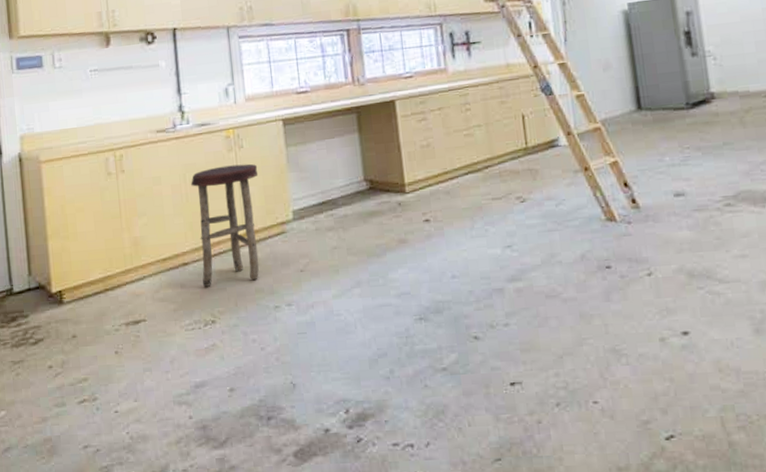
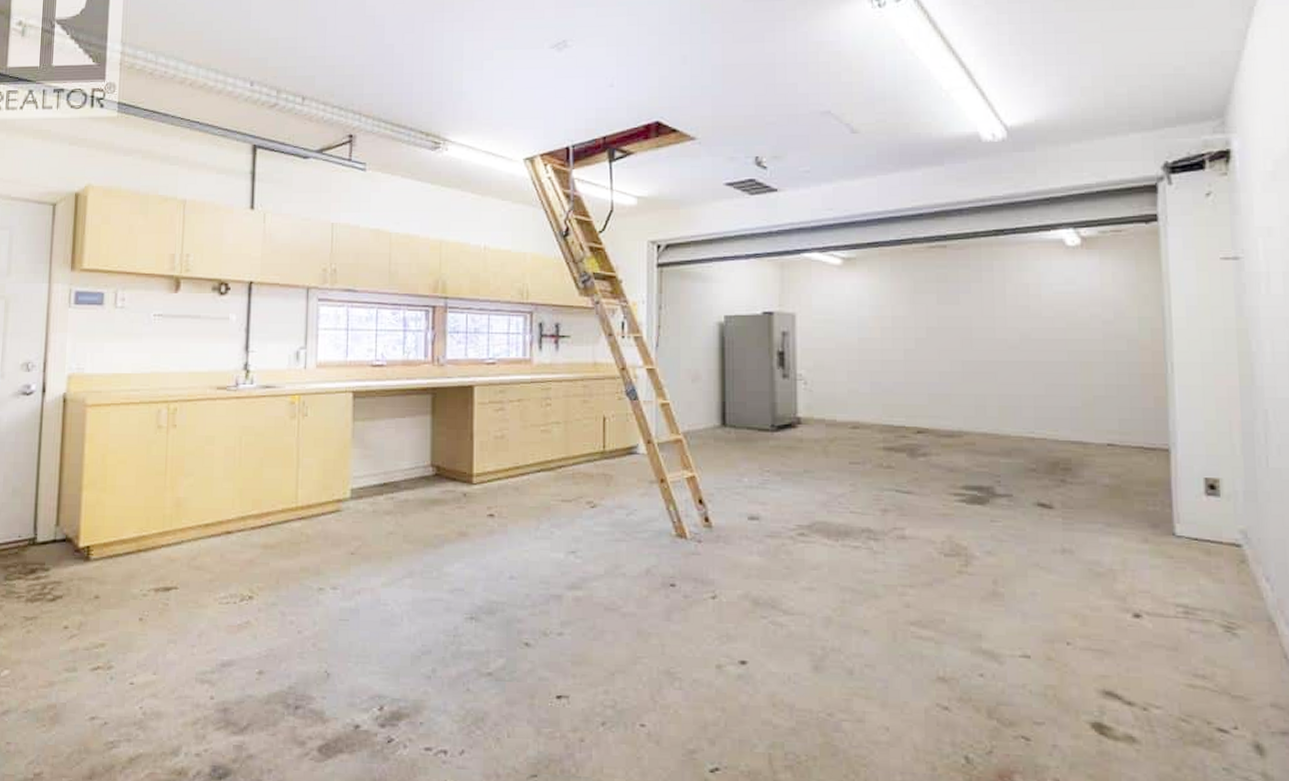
stool: present [191,163,259,287] -> none [244,433,320,559]

